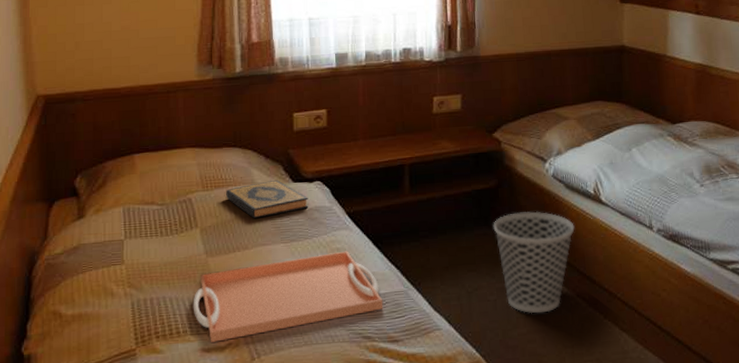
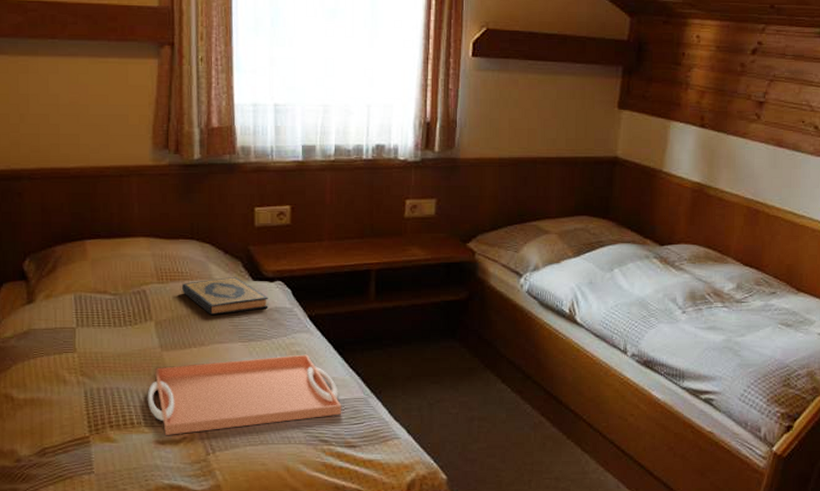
wastebasket: present [493,211,575,314] -> none [460,327,545,430]

